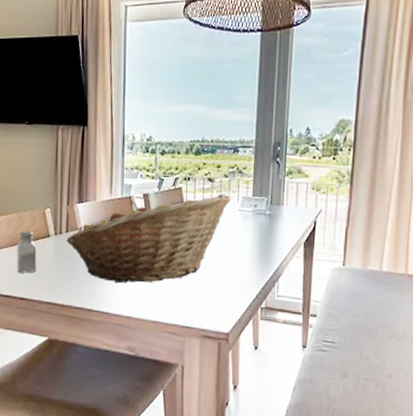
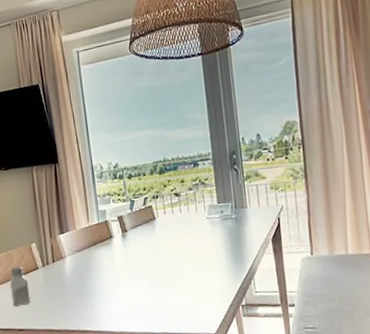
fruit basket: present [66,194,231,284] -> none [54,205,198,303]

